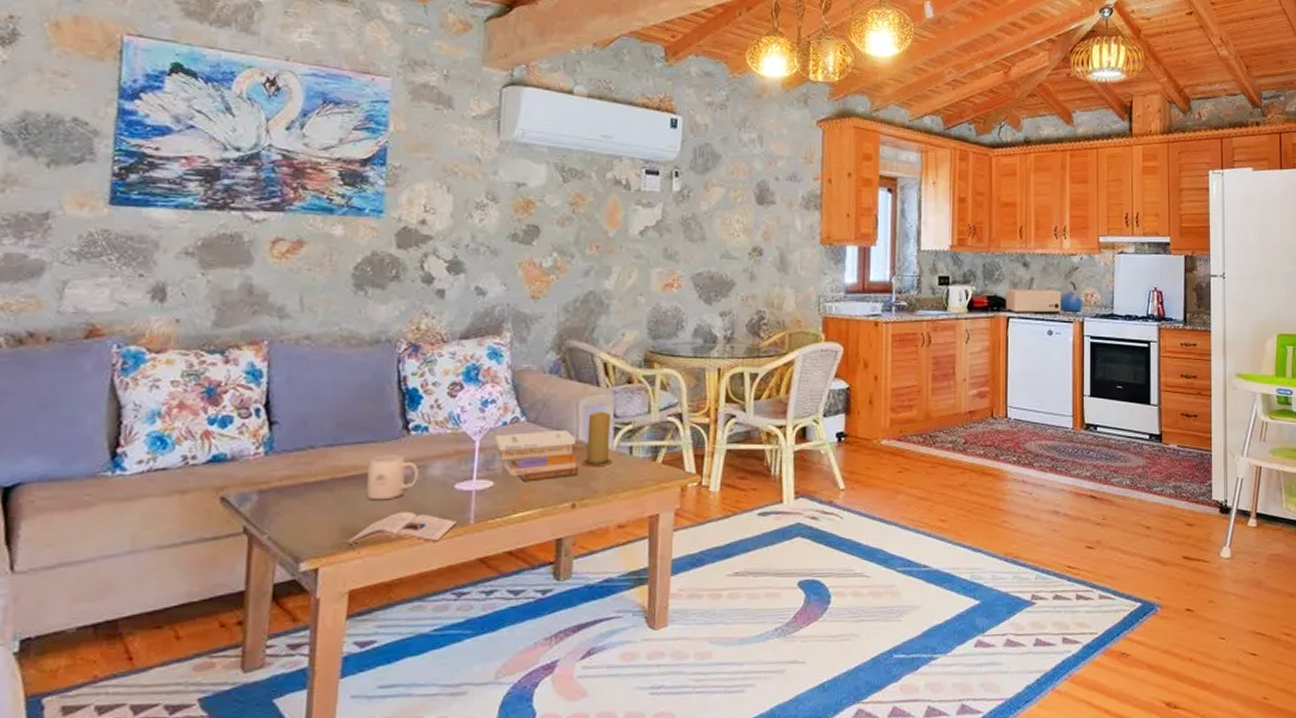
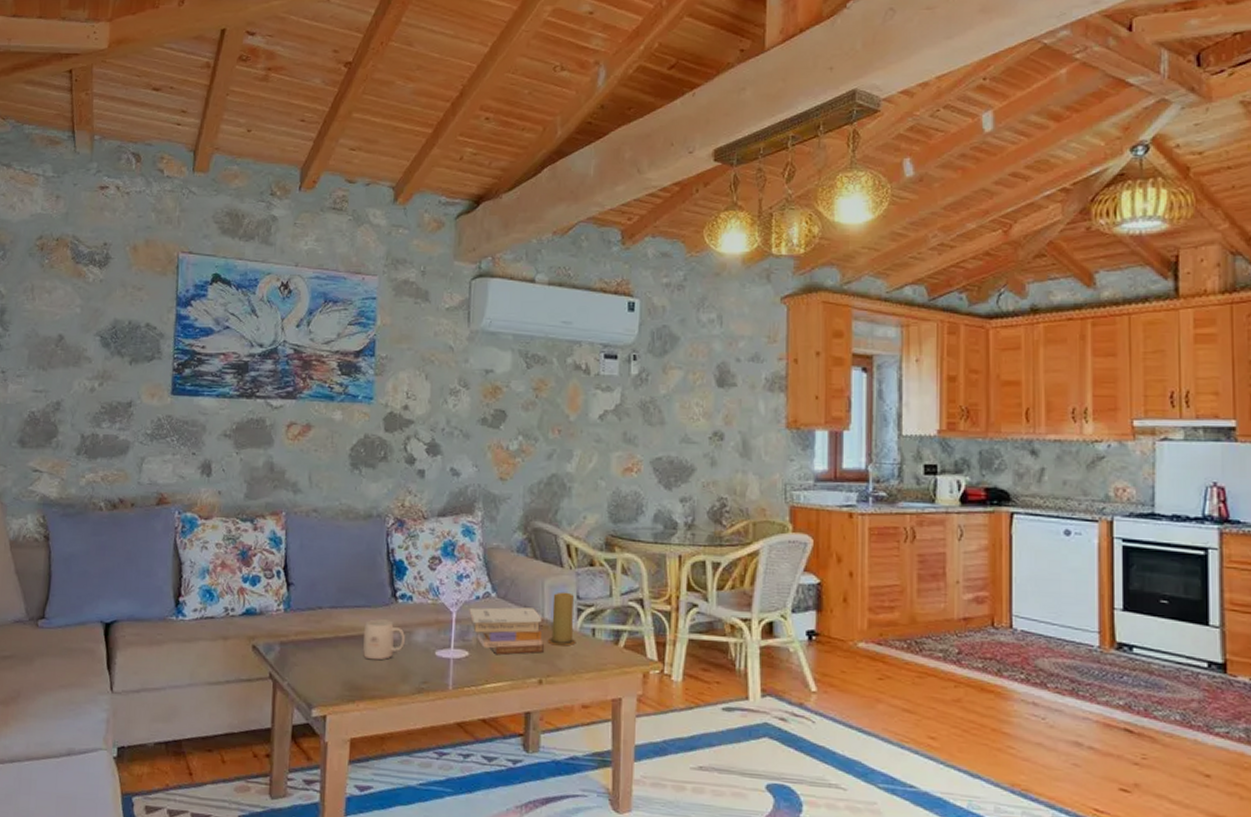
magazine: present [347,511,458,546] -> none [348,672,438,704]
toaster: present [1005,289,1061,314] -> none [1008,480,1081,511]
kettle: present [1059,281,1083,312] -> none [1080,472,1112,510]

